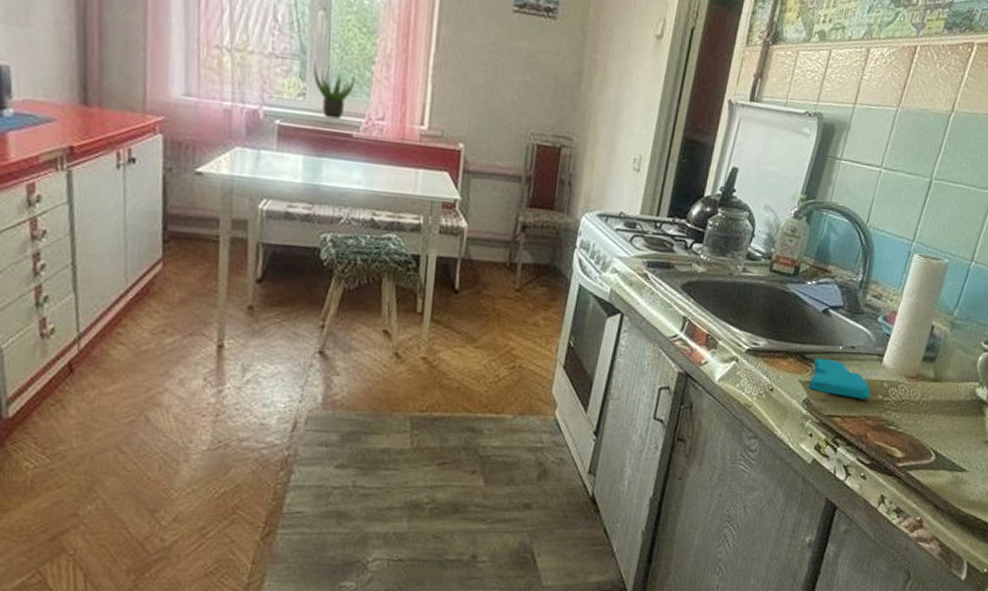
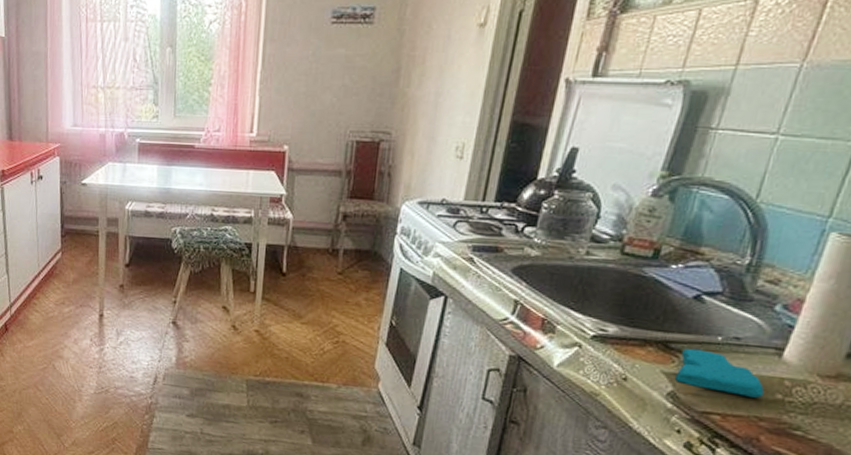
potted plant: present [313,60,356,120] -> none [164,88,197,135]

